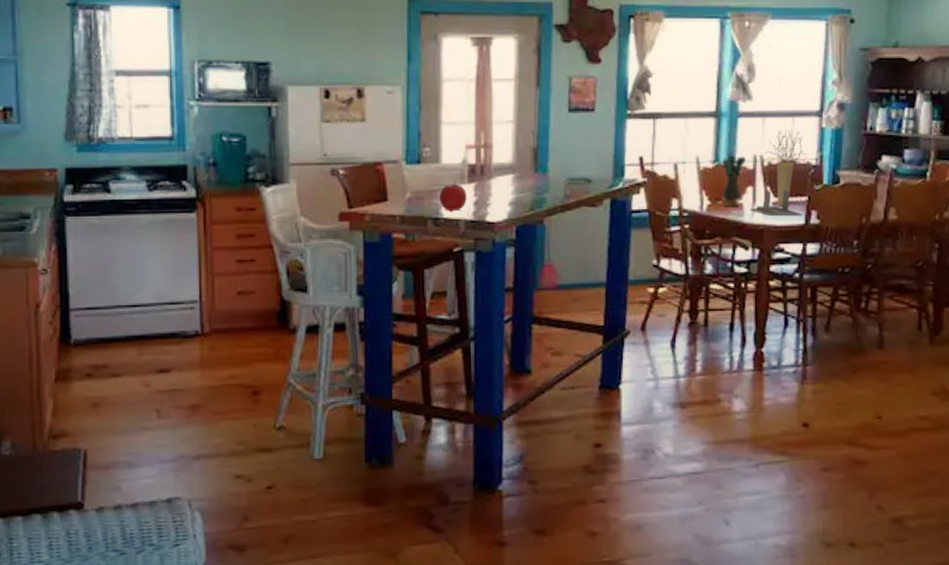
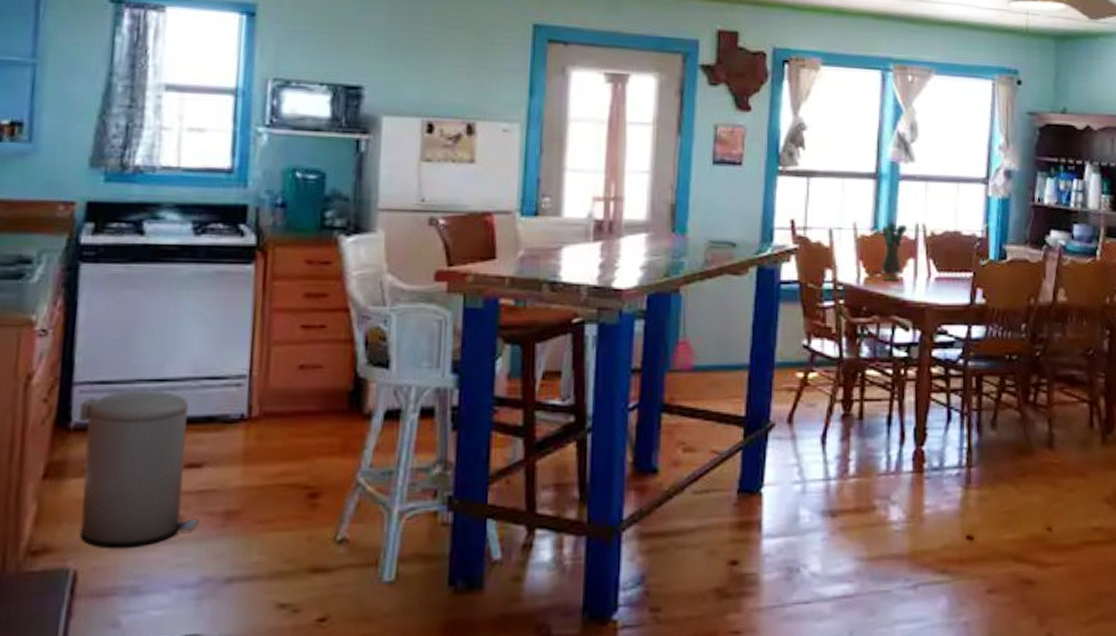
pedal bin: none [76,313,172,433] -> present [78,389,199,548]
fruit: present [439,180,467,211] -> none [558,237,591,274]
napkin holder: present [749,190,803,216] -> none [910,263,968,295]
flower arrangement: present [760,129,806,207] -> none [922,196,971,283]

